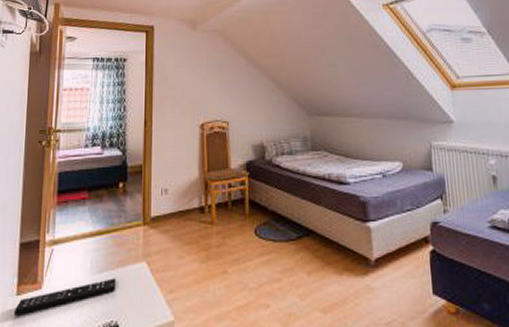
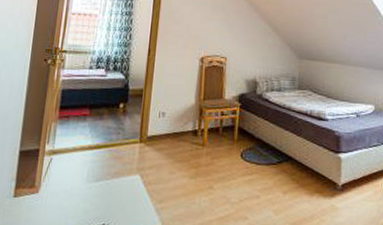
remote control: present [13,278,117,316] -> none [9,187,111,215]

